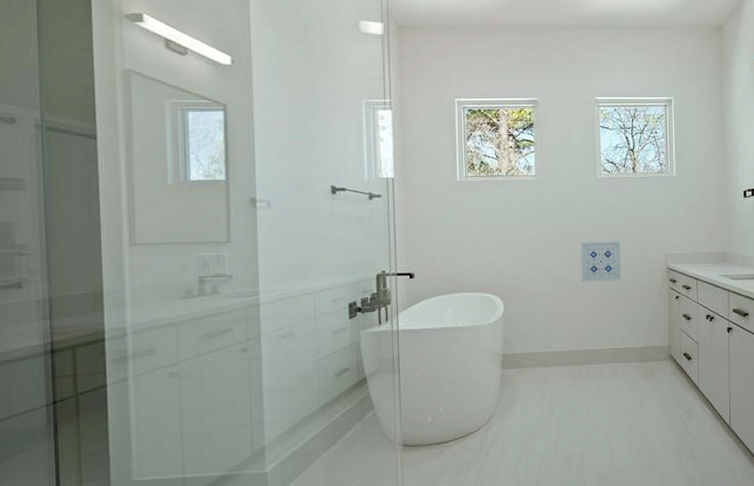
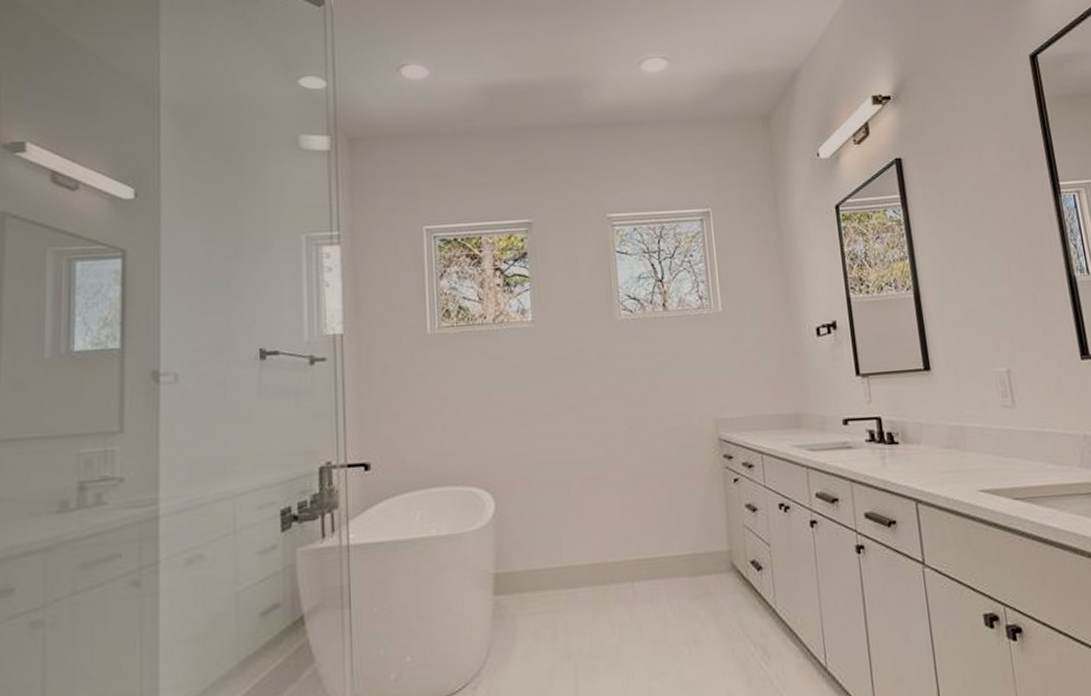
wall art: present [580,240,622,282] -> none [597,404,657,465]

